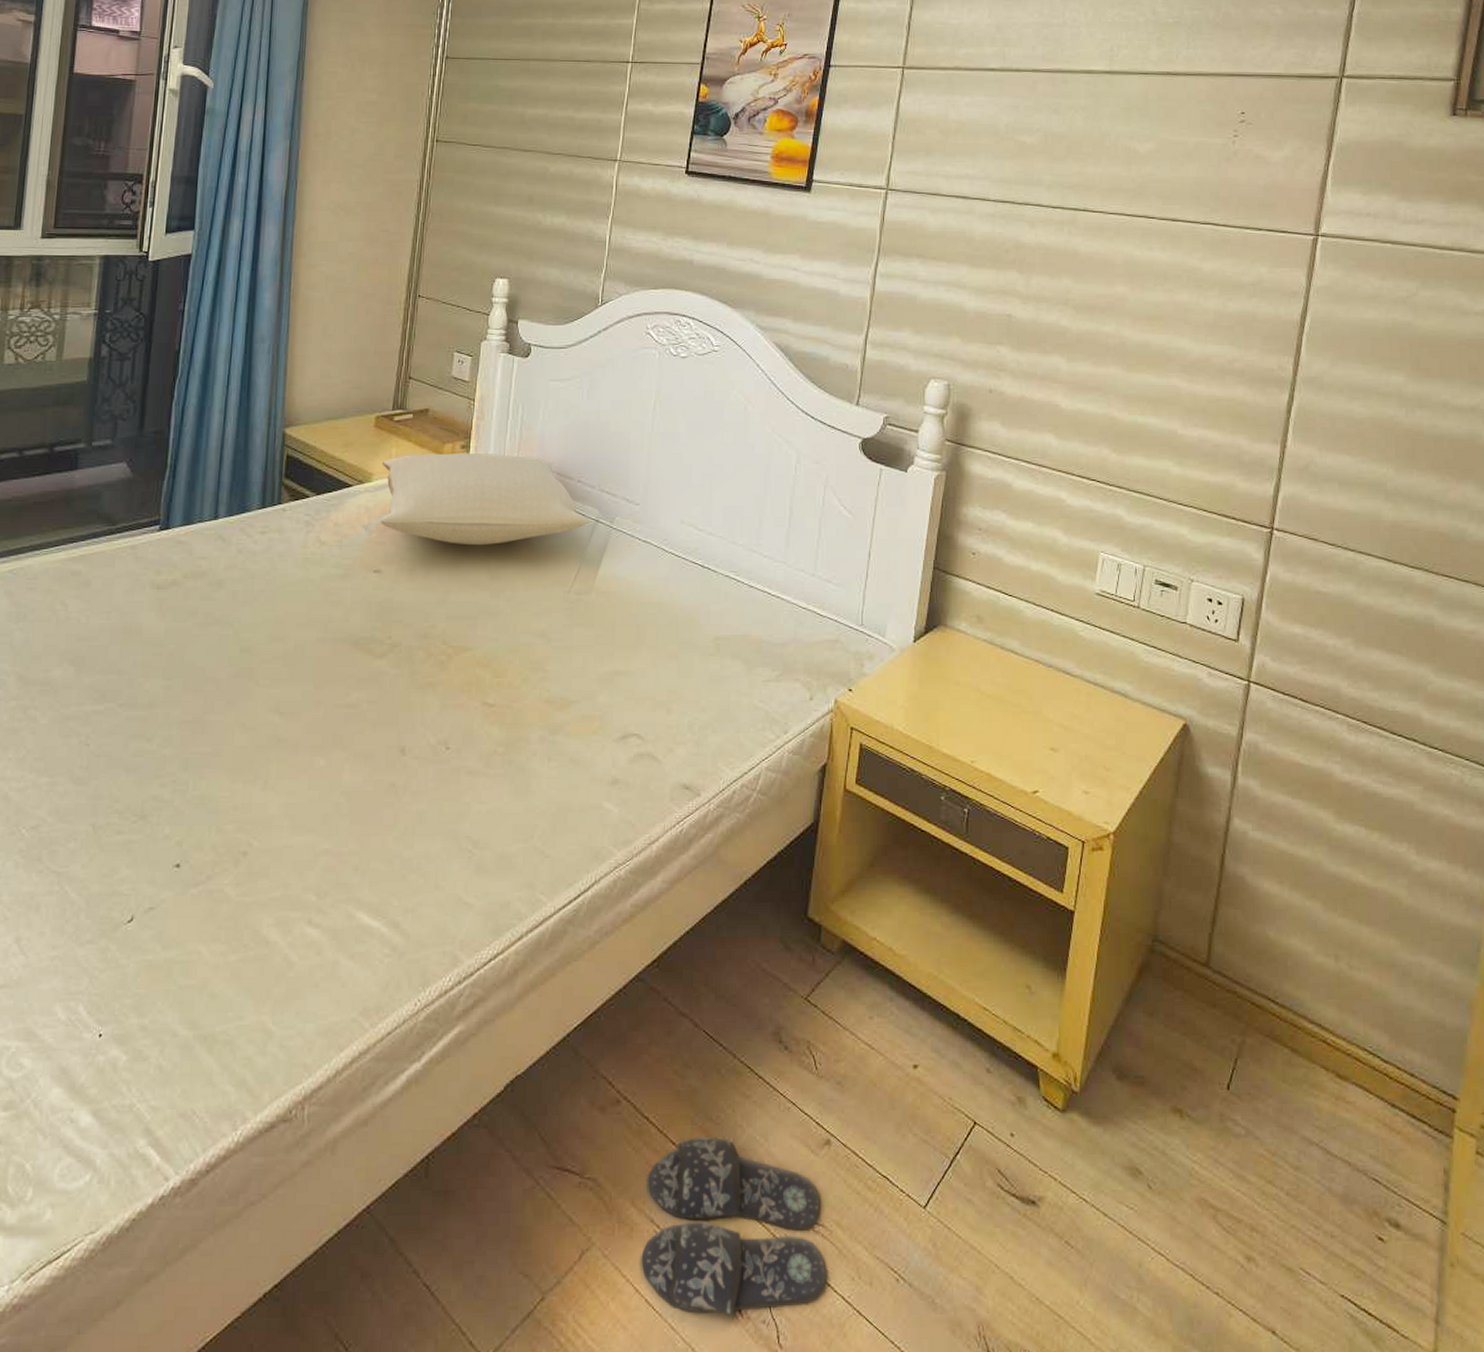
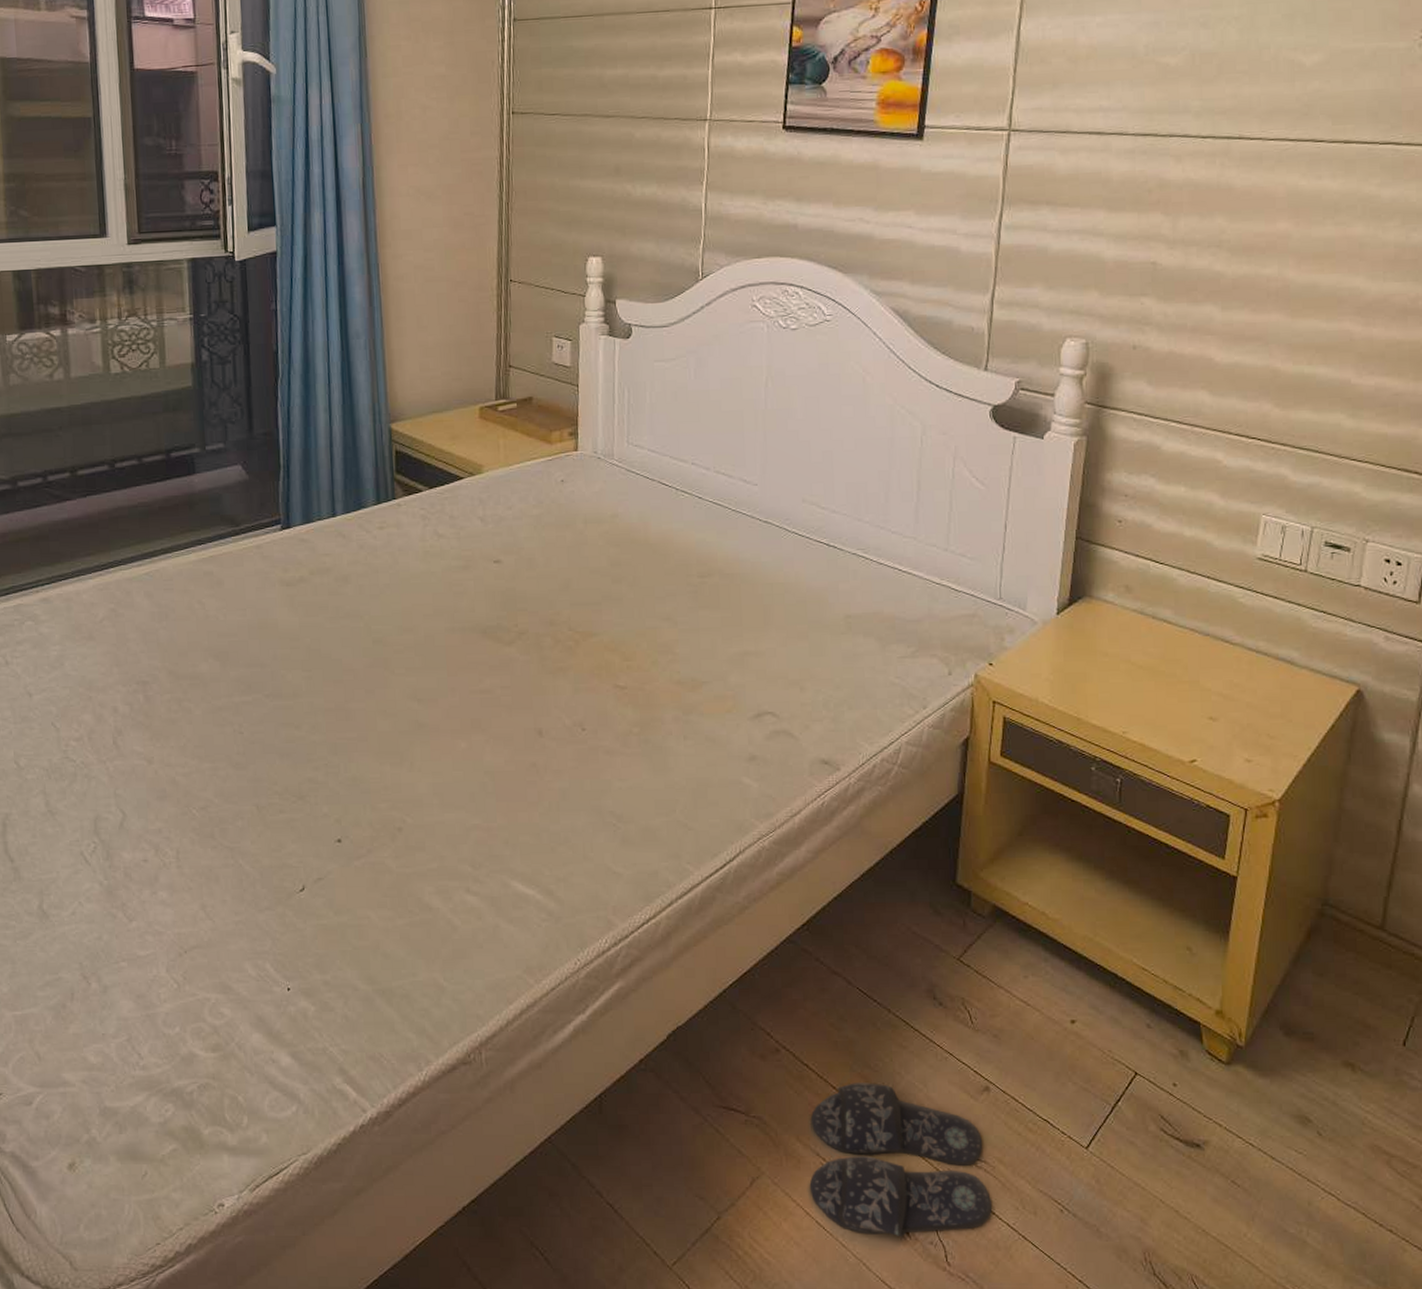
pillow: present [380,453,588,546] -> none [490,440,706,533]

